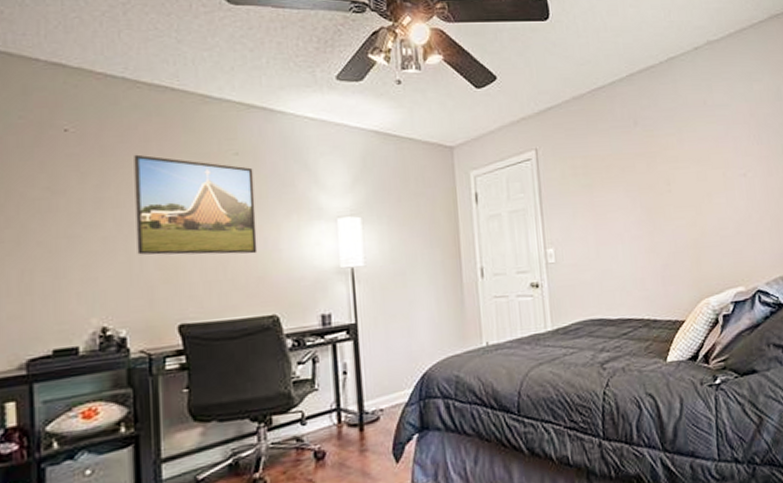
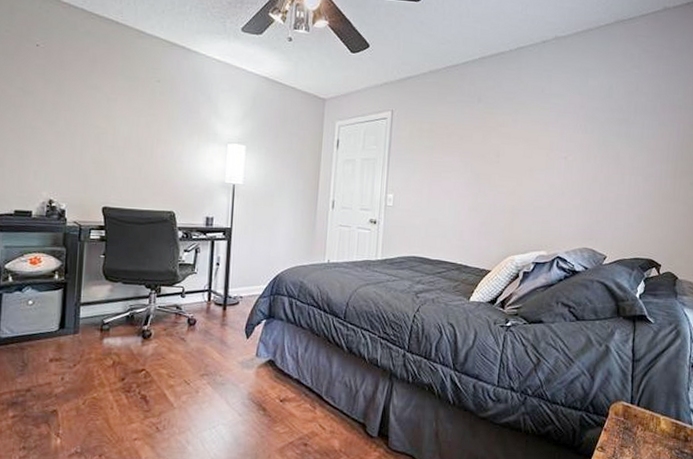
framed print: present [134,154,258,255] -> none [79,71,170,162]

